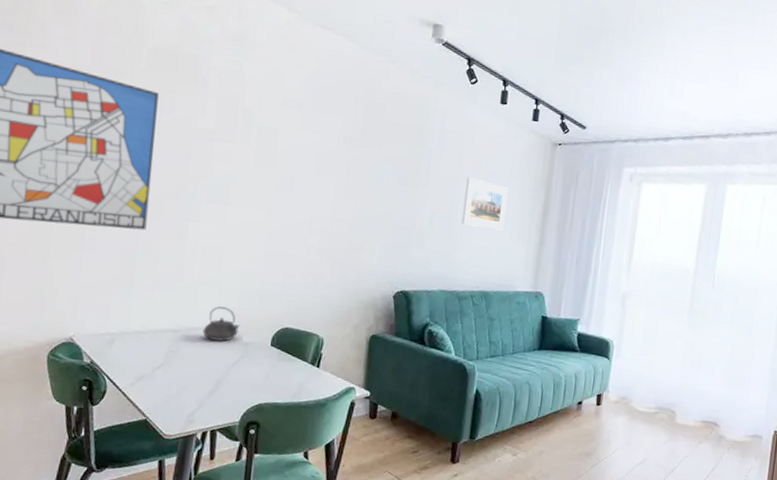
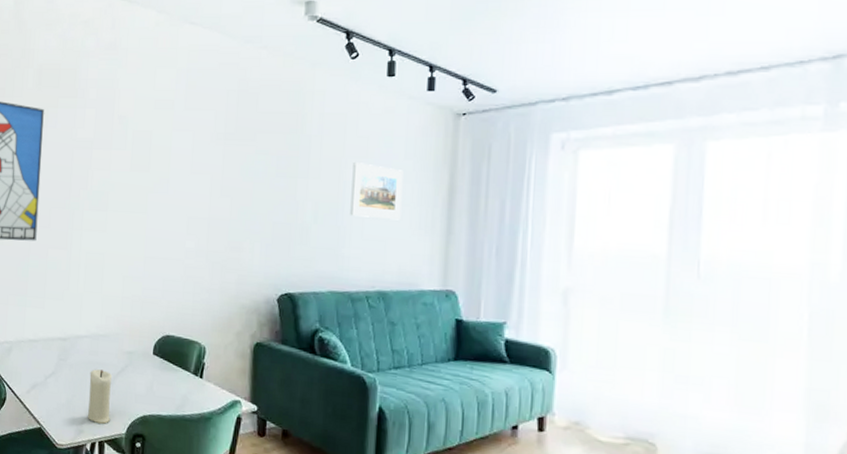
candle: none [199,360,228,413] -> present [88,369,113,424]
teapot: present [202,306,240,342] -> none [88,314,123,351]

